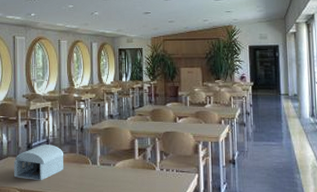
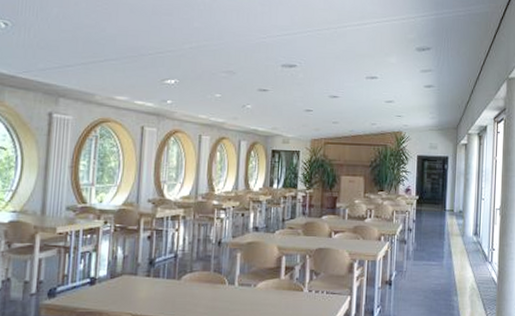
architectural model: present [14,144,64,180] -> none [129,260,195,303]

